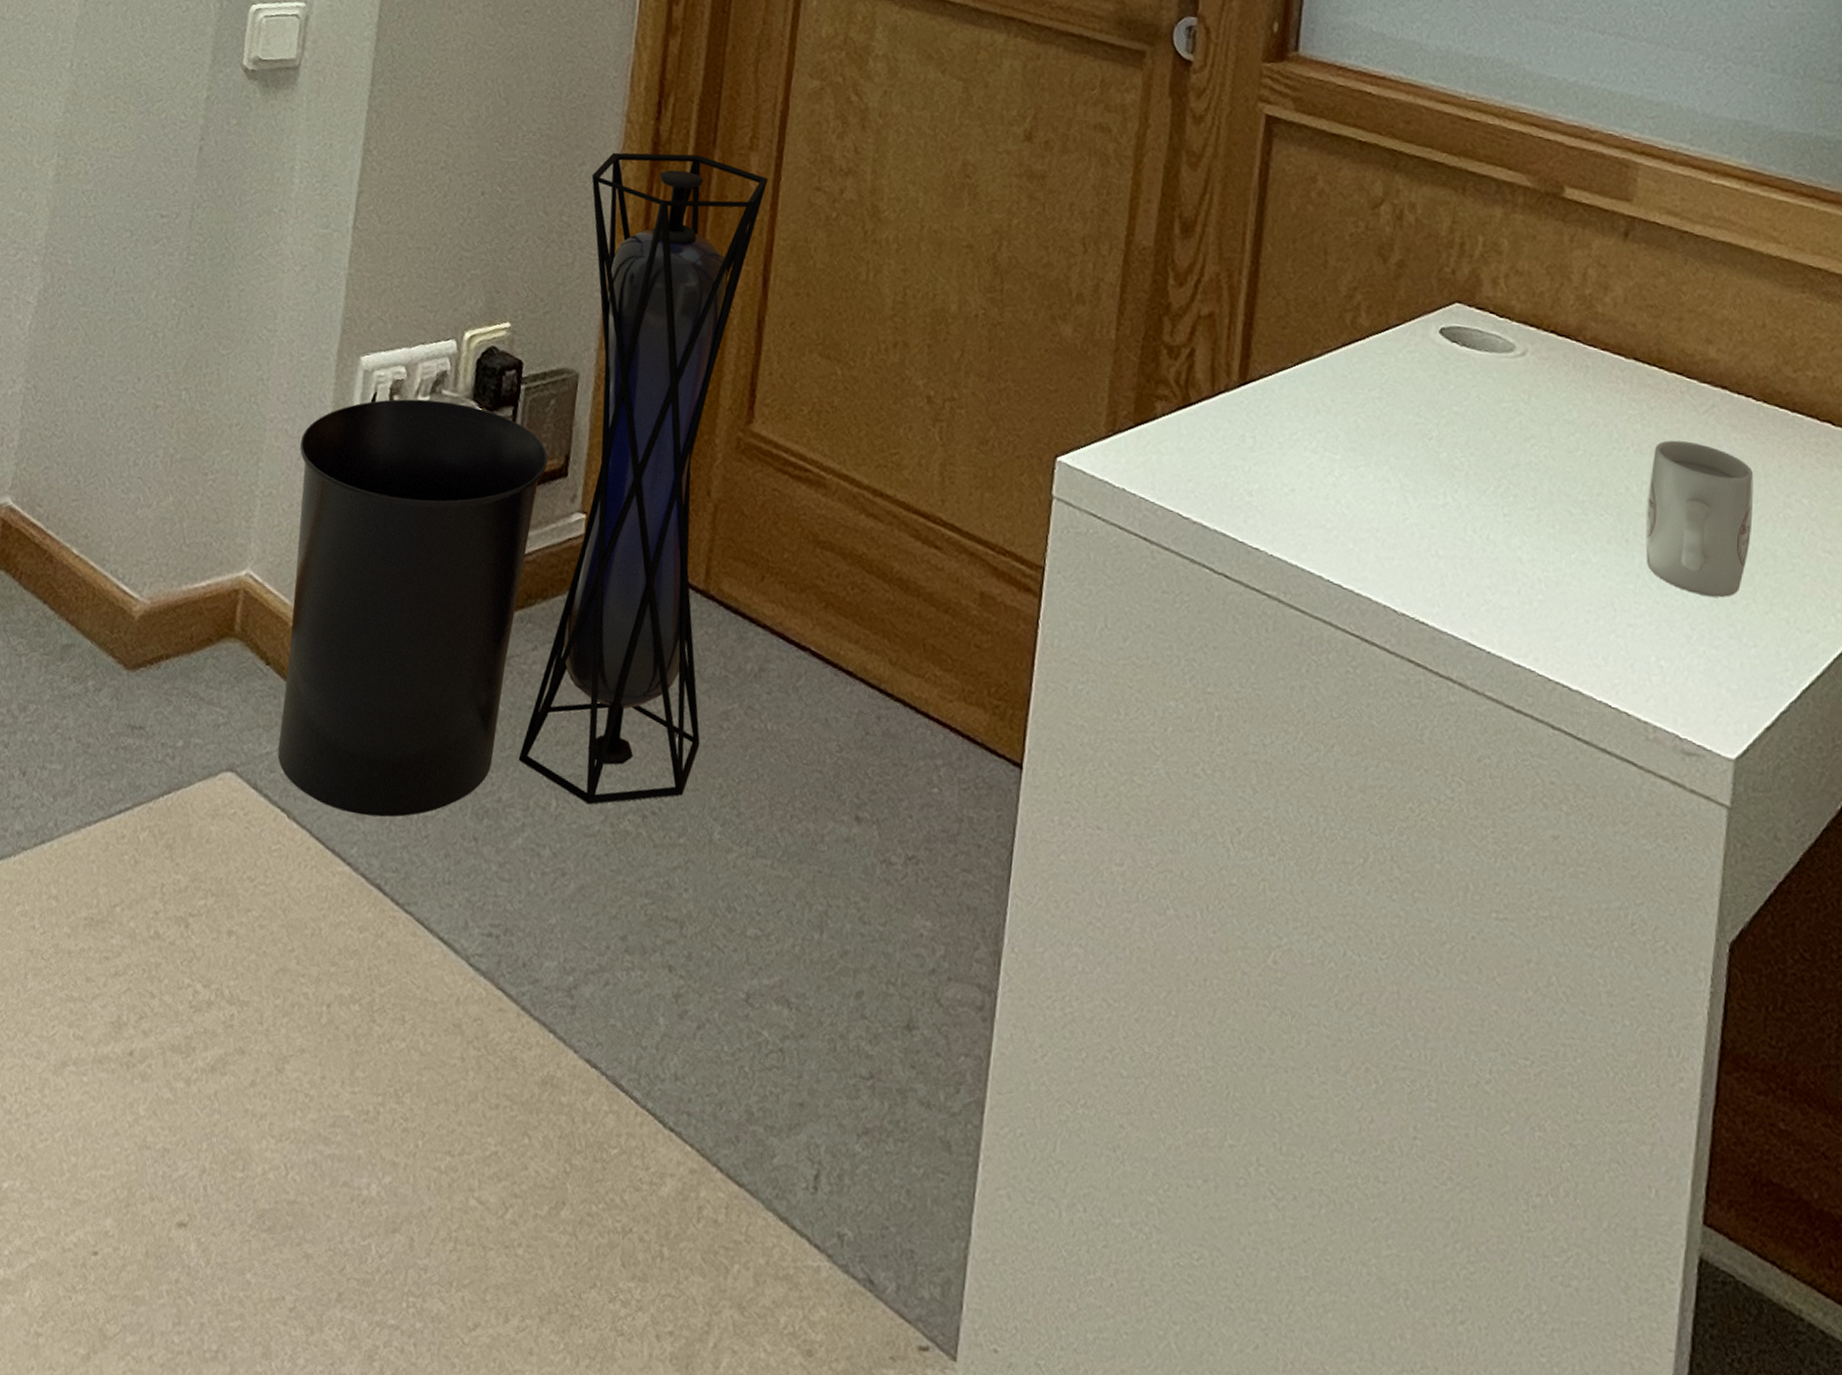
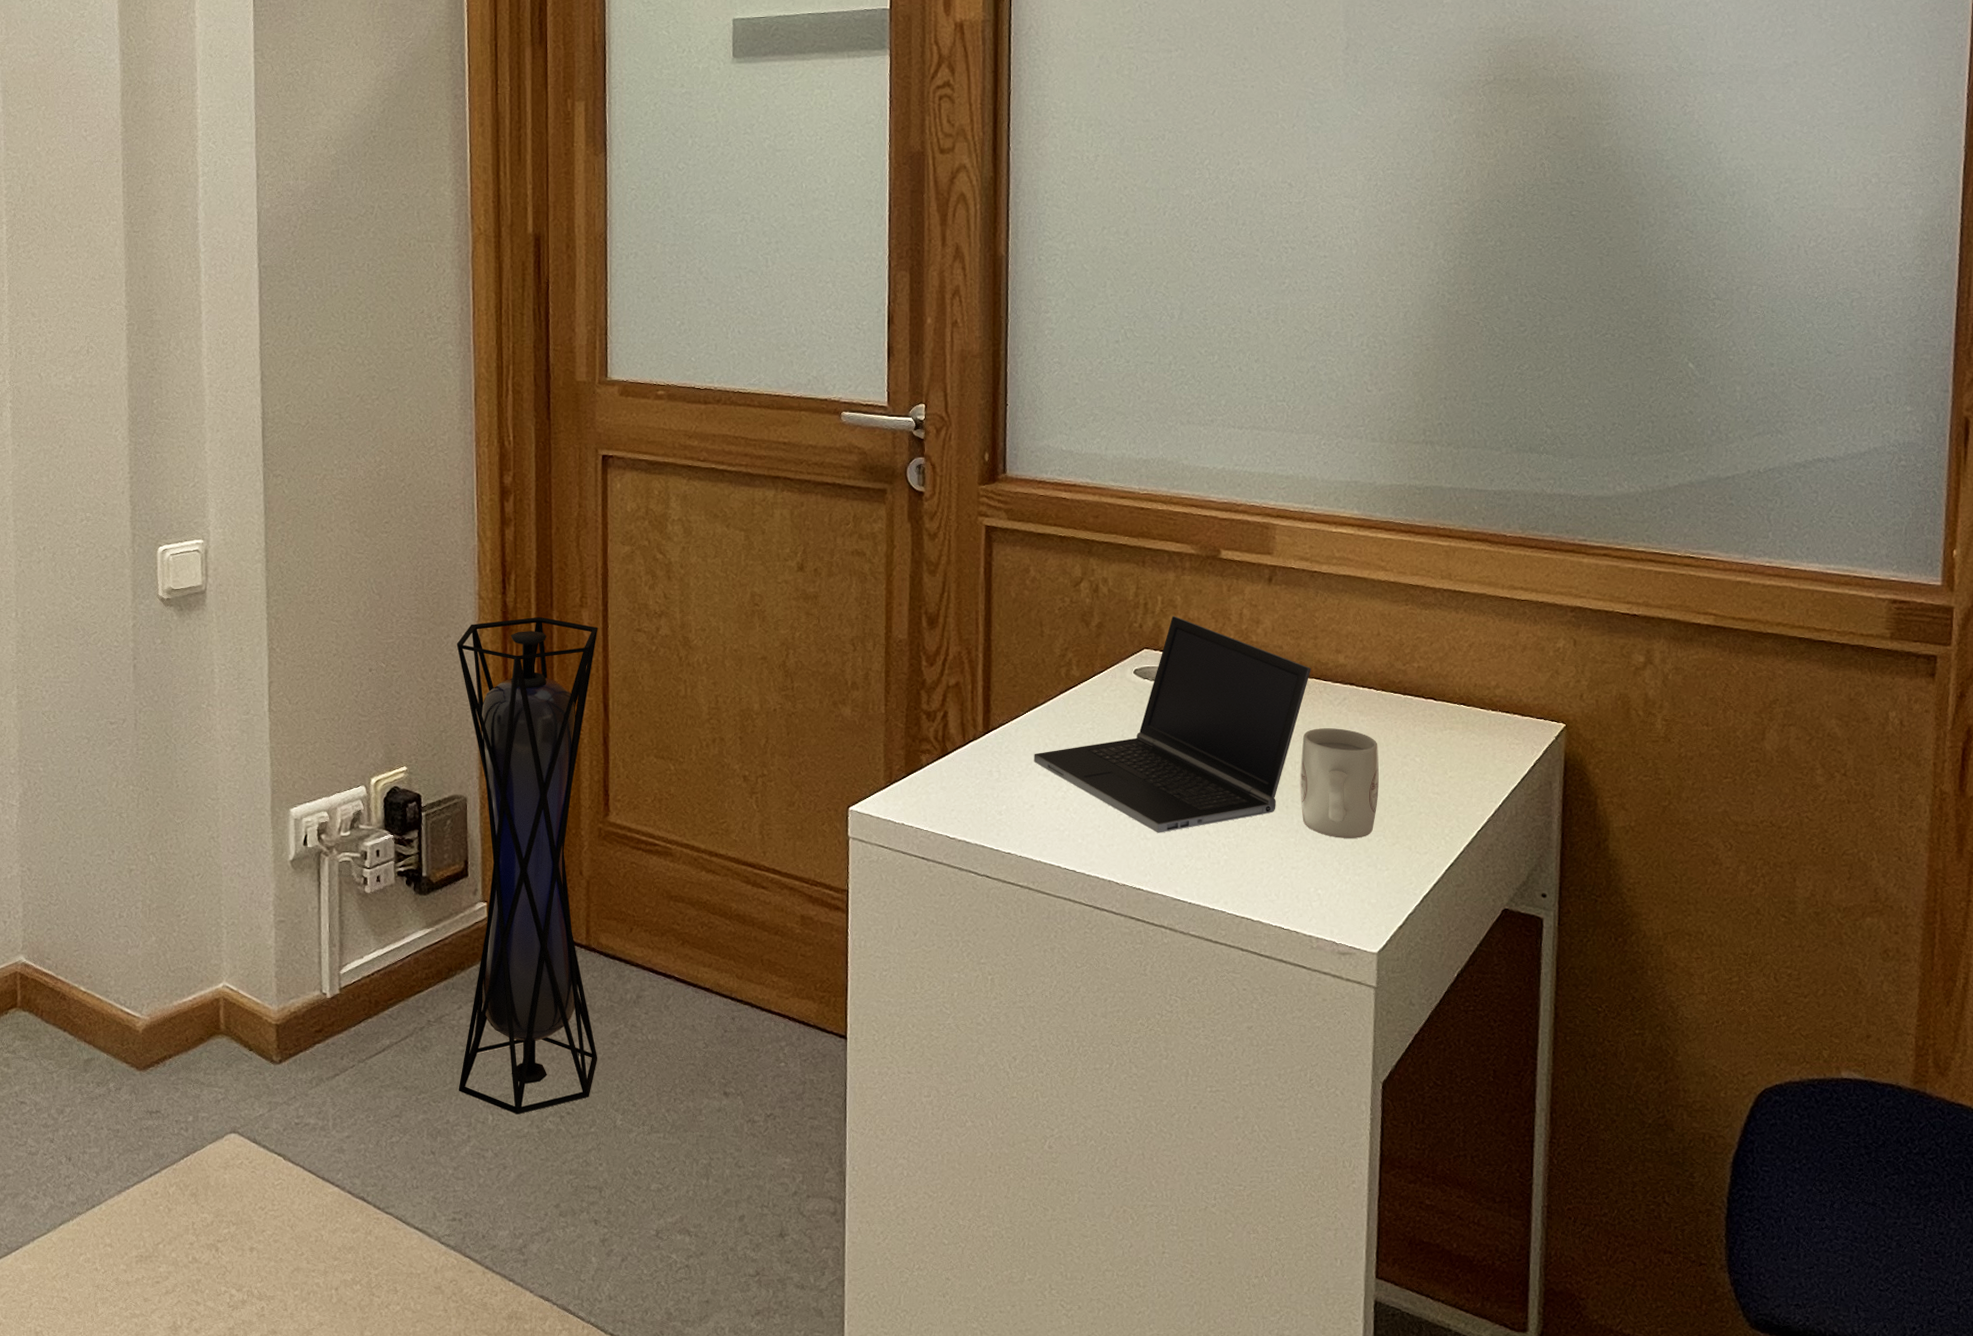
waste bin: present [277,399,548,818] -> none [252,834,451,1149]
laptop computer: none [1300,264,1672,552] -> present [1034,615,1311,833]

